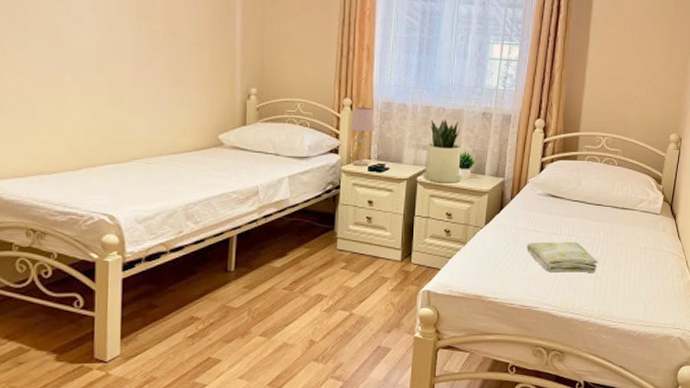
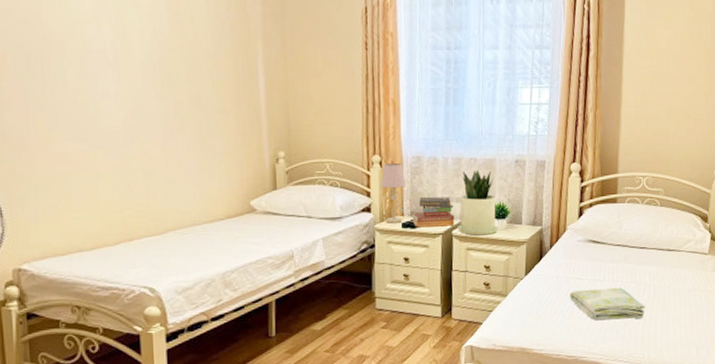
books: none [378,142,420,172] -> present [412,196,455,228]

